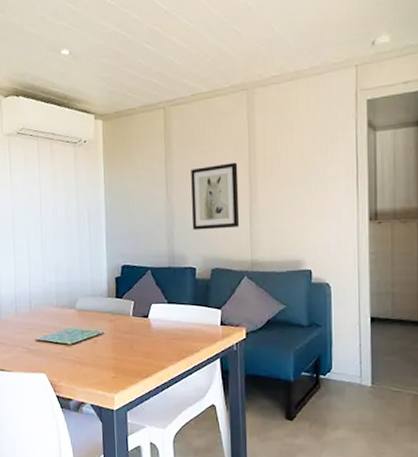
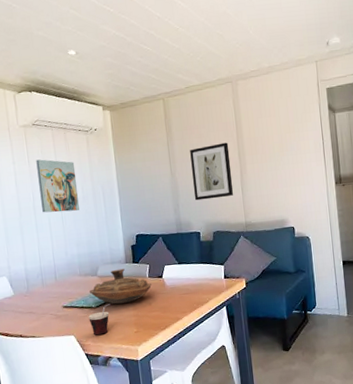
wall art: none [18,173,61,234] -> present [36,159,79,213]
cup: none [62,342,88,376] -> present [88,303,111,335]
decorative bowl: none [66,303,135,343] -> present [90,268,152,304]

